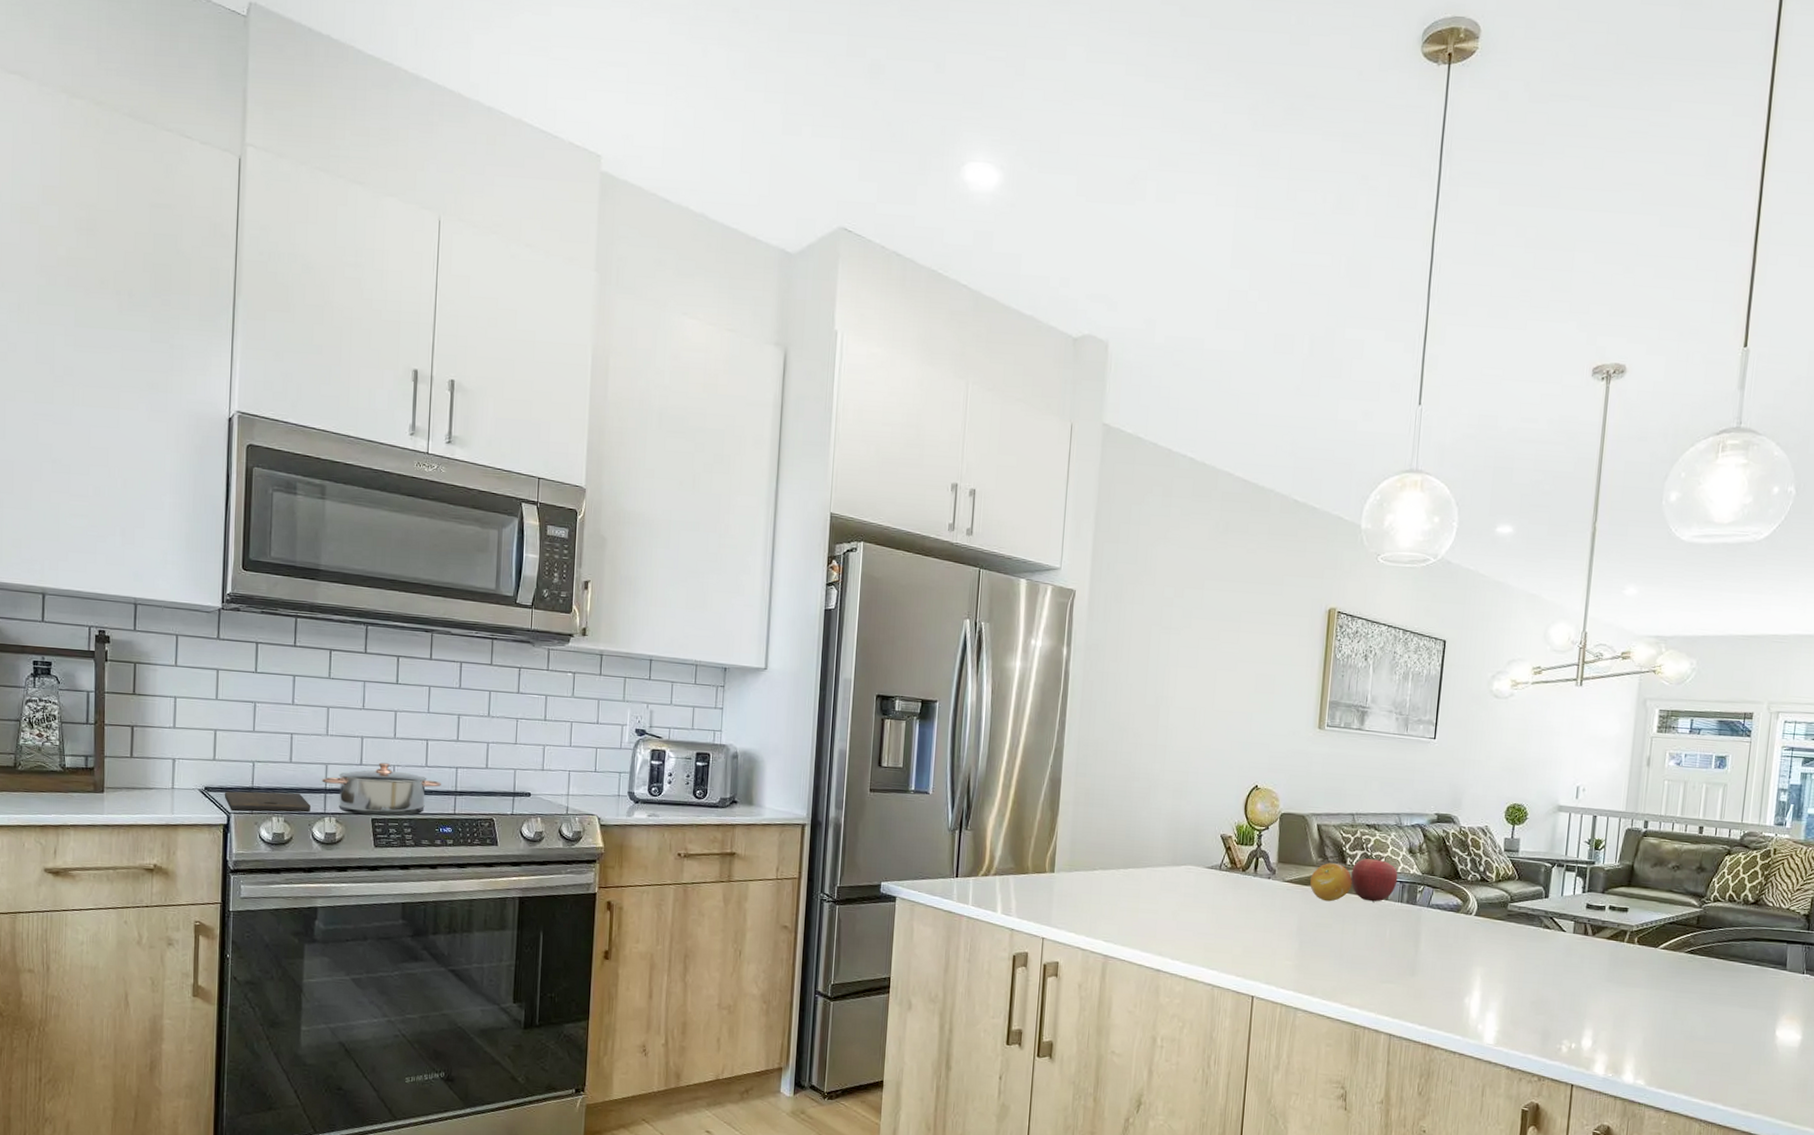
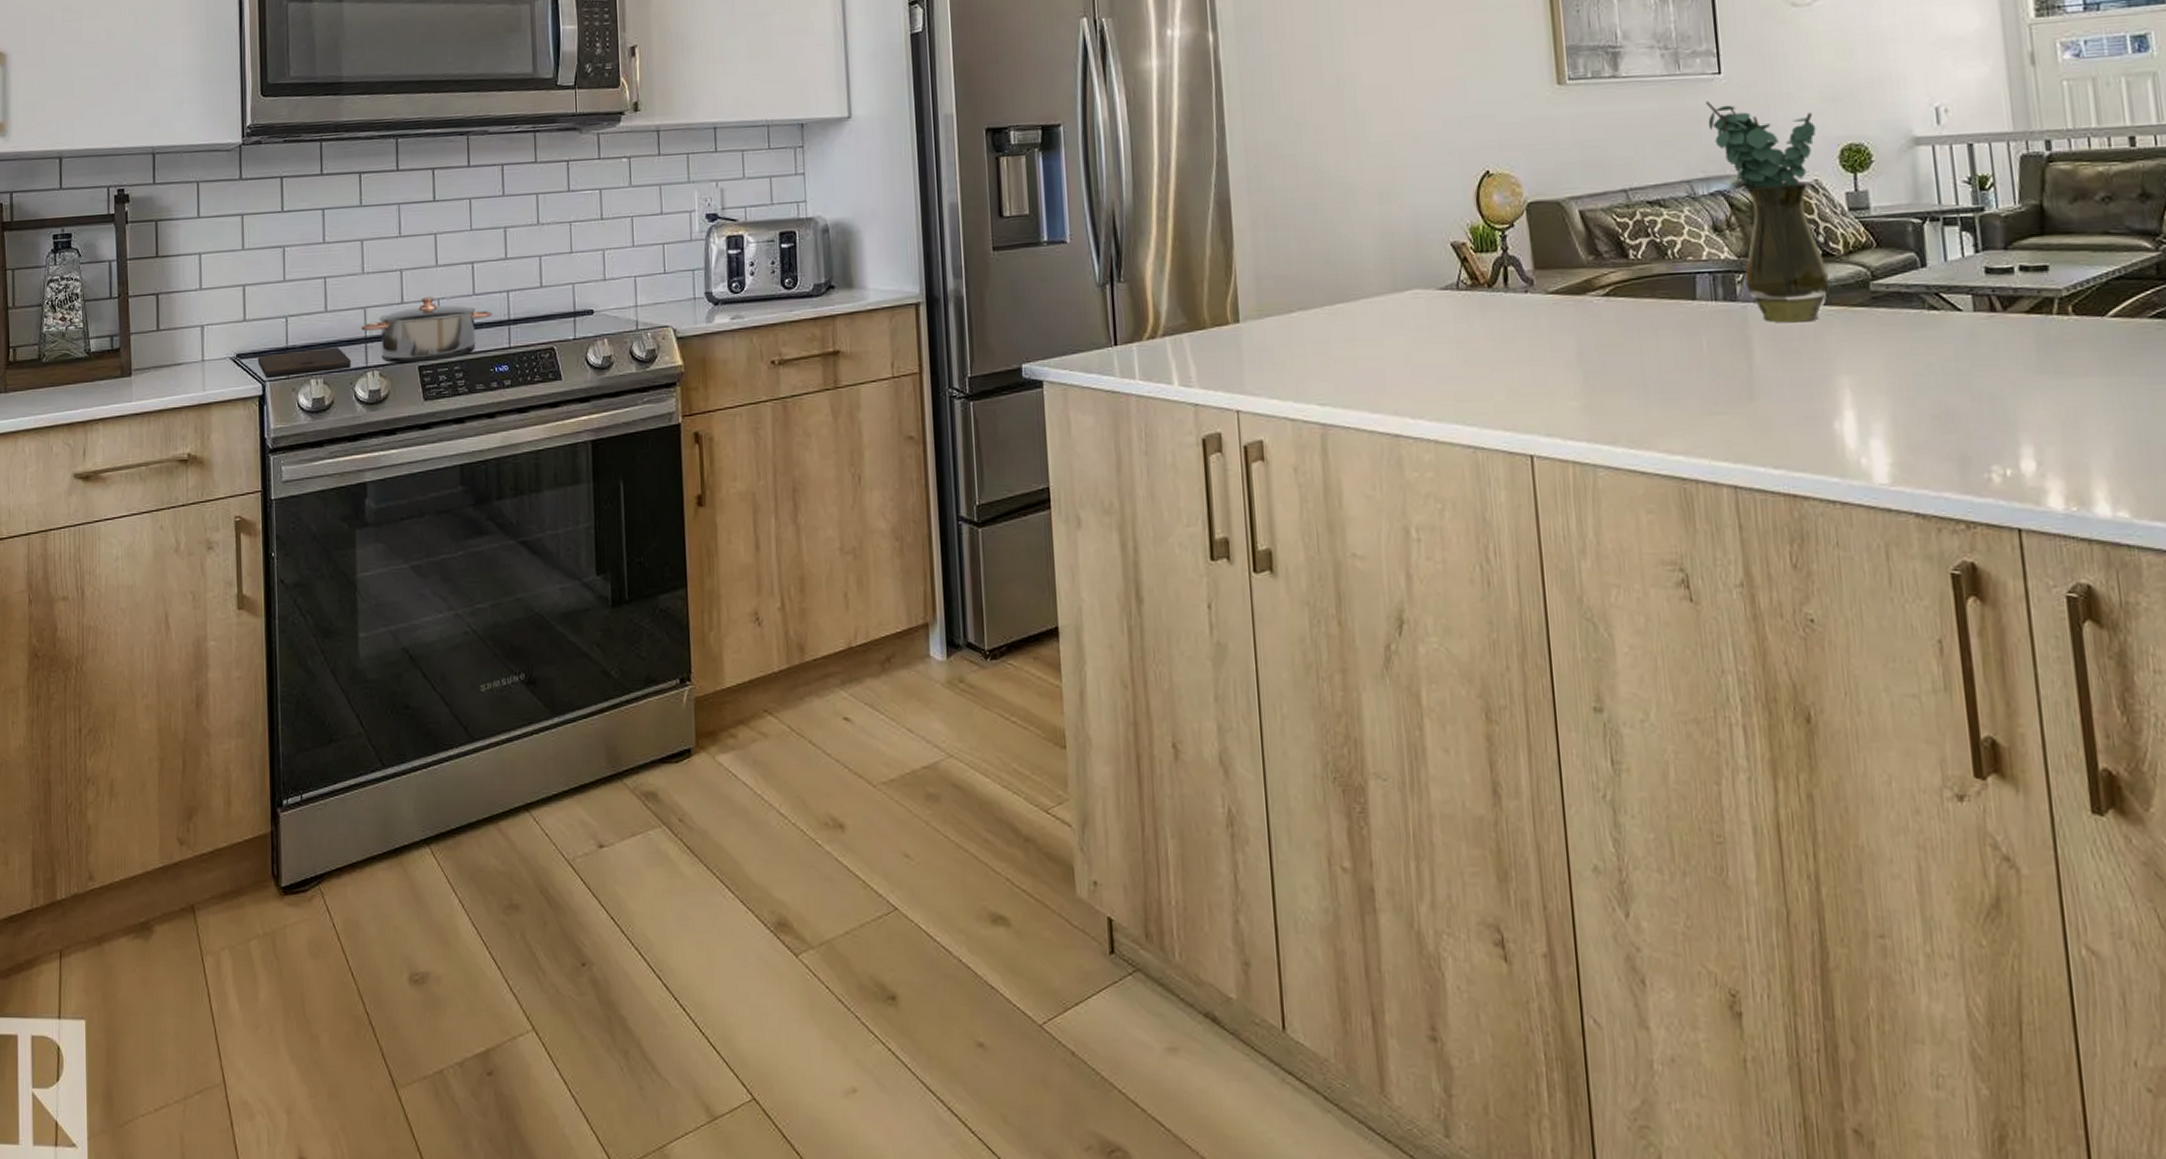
fruit: present [1310,863,1352,902] -> none [1583,259,1642,313]
fruit: present [1351,855,1398,902] -> none [1638,239,1705,305]
vase: none [1419,758,1494,926] -> present [1706,101,1829,323]

